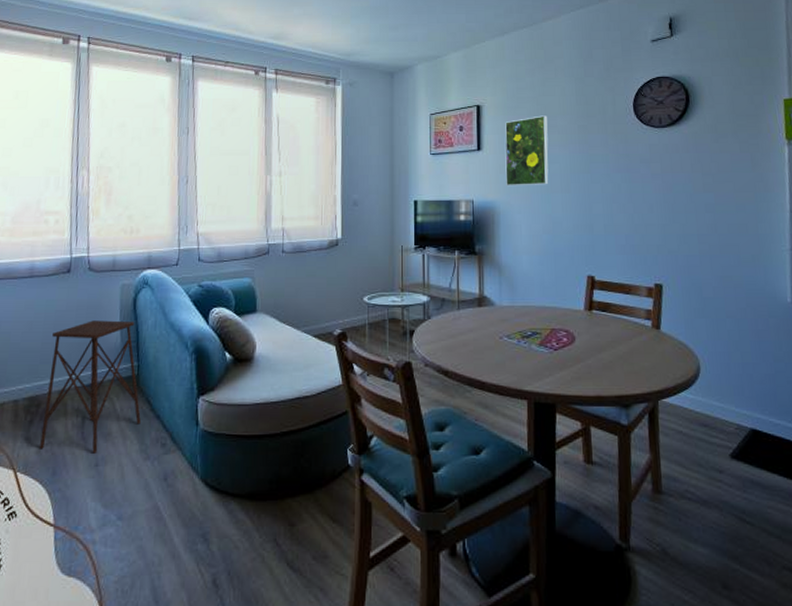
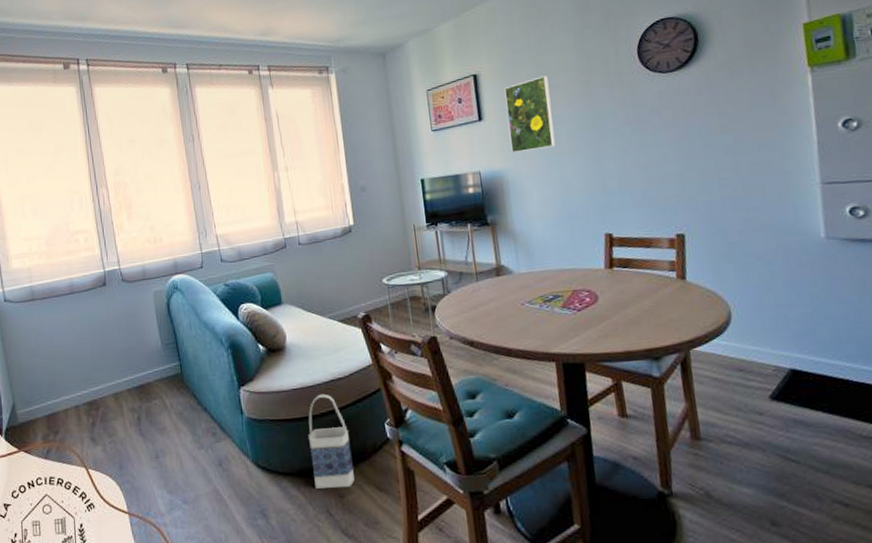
side table: present [40,320,142,453] -> none [99,325,191,447]
bag: none [265,411,309,516] -> present [308,394,355,489]

